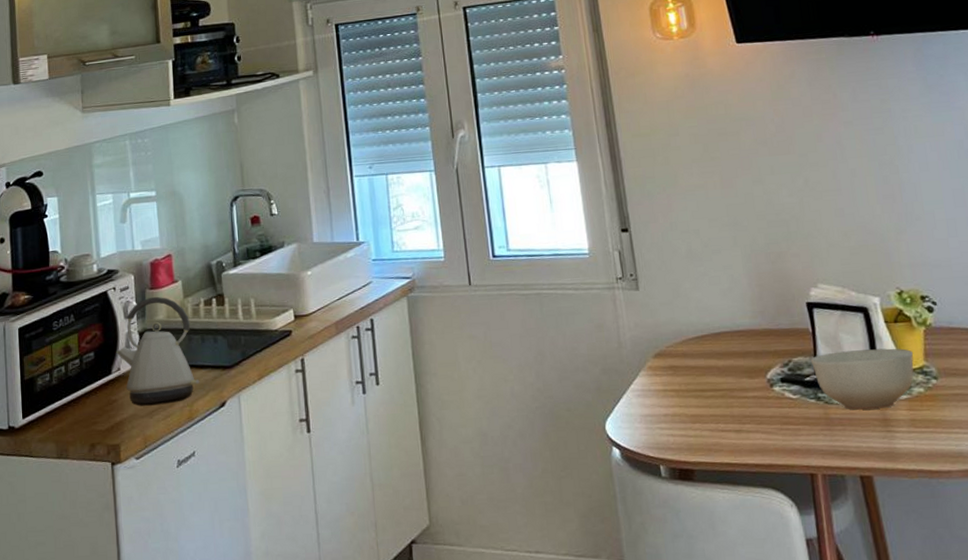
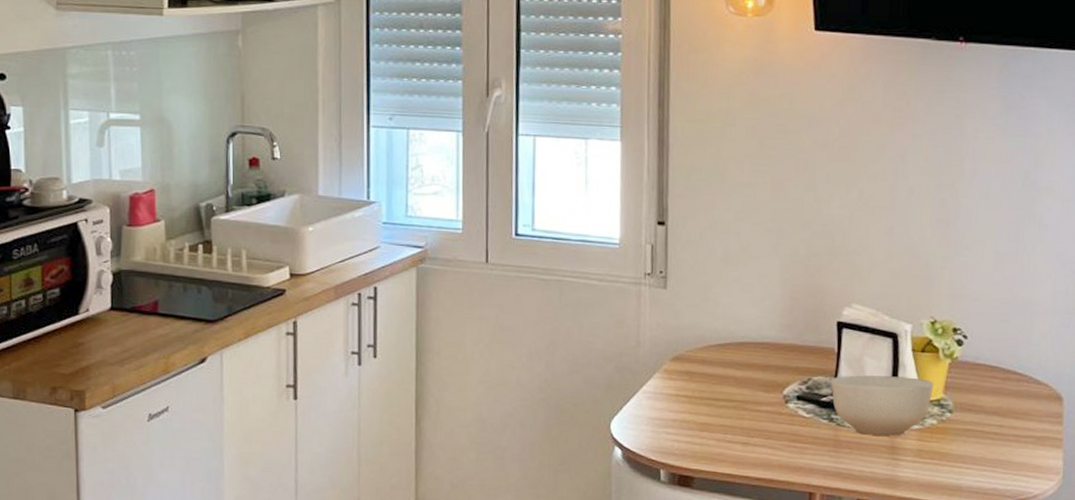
kettle: present [116,296,200,406] -> none [85,234,179,354]

